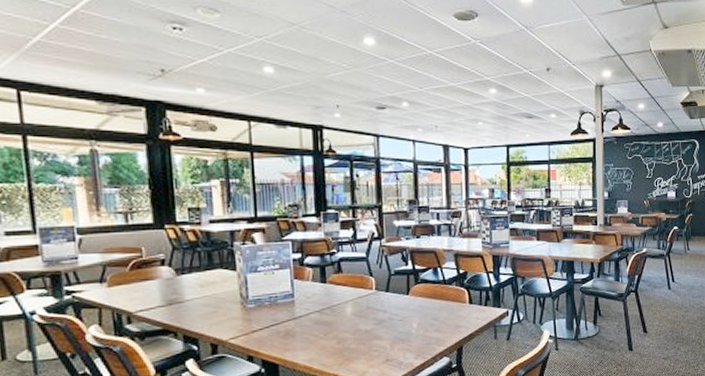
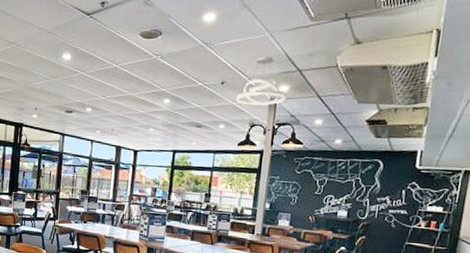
pendant light: none [564,41,610,92] -> present [236,56,286,106]

